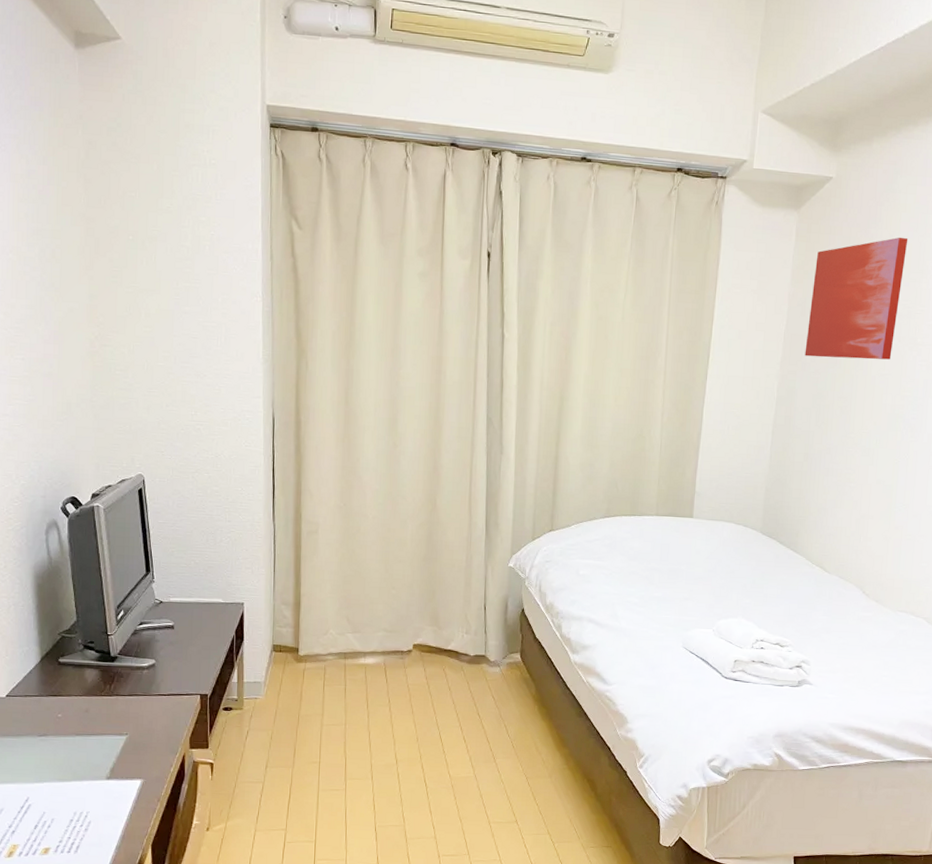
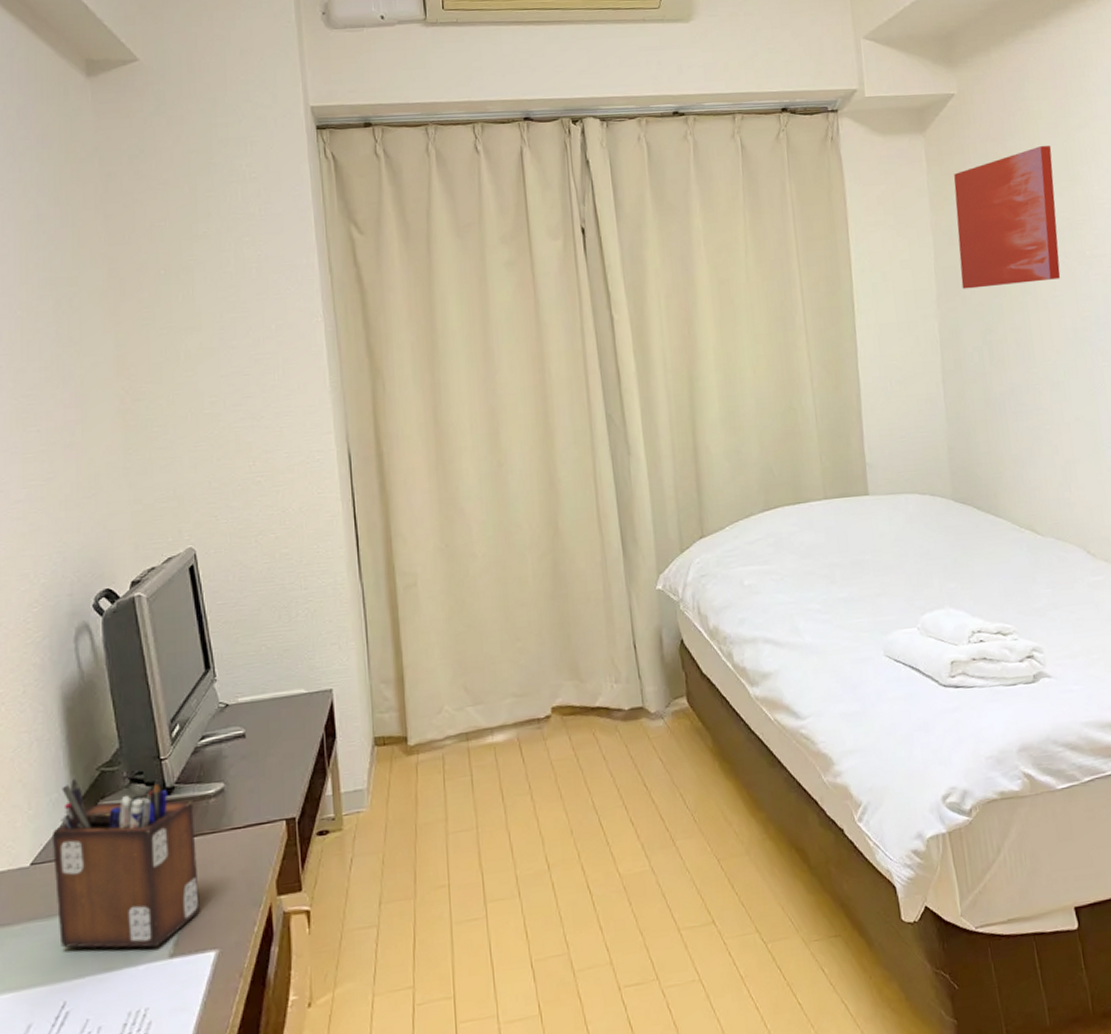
desk organizer: none [23,638,131,770] -> present [53,778,200,948]

